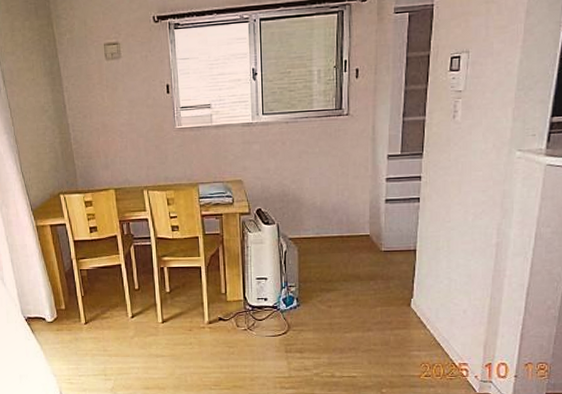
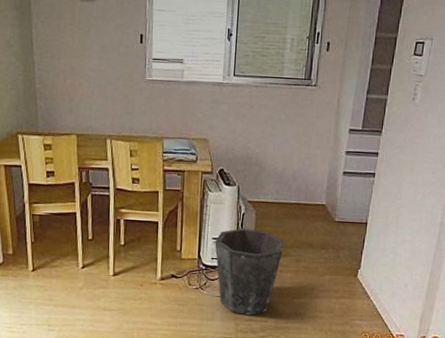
waste bin: none [259,265,331,354] -> present [215,227,285,316]

